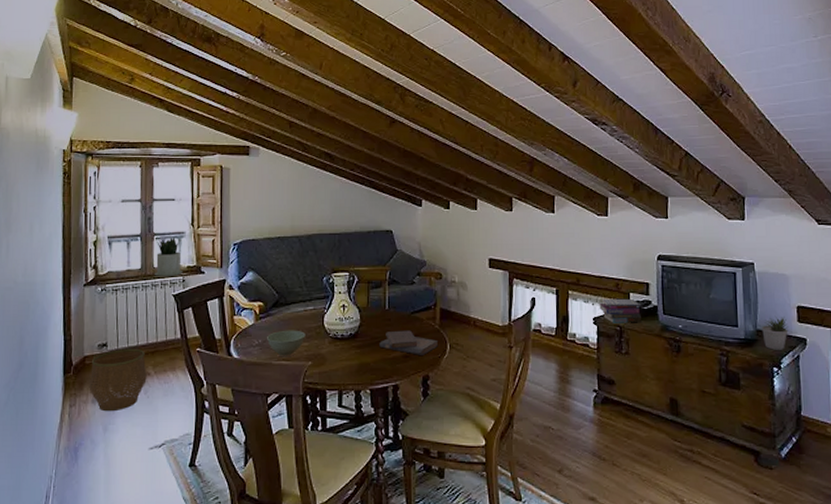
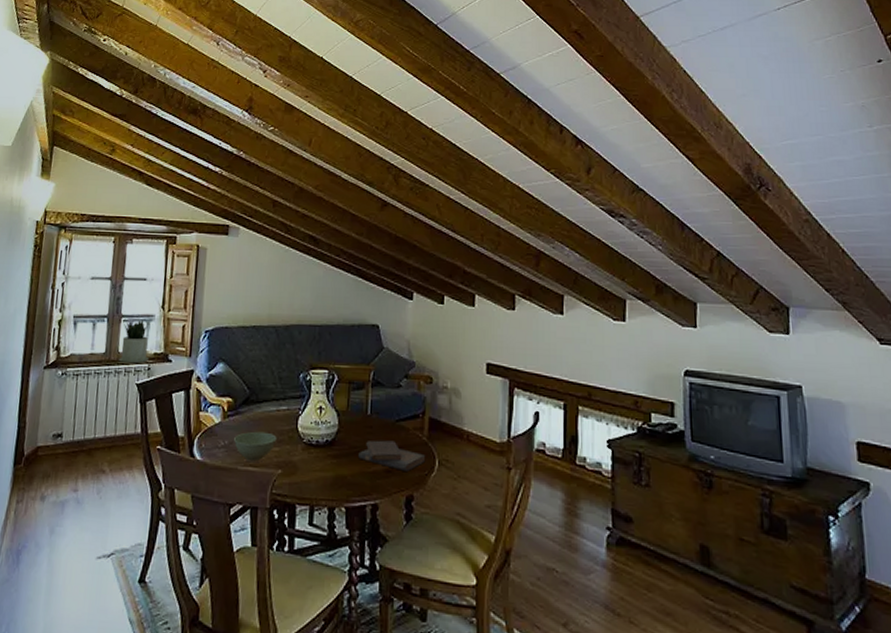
basket: present [89,349,147,412] -> none [38,441,102,512]
books: present [599,298,641,323] -> none [614,418,665,450]
potted plant: present [762,316,789,350] -> none [813,451,847,495]

